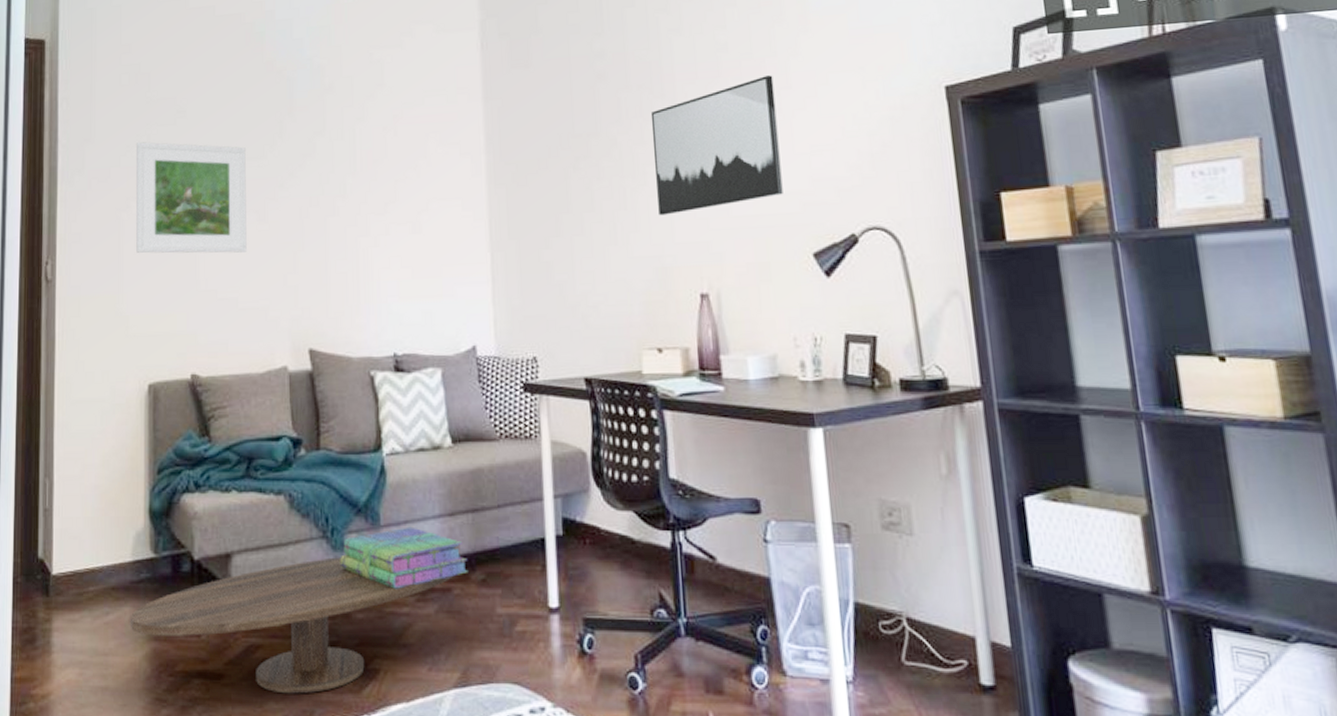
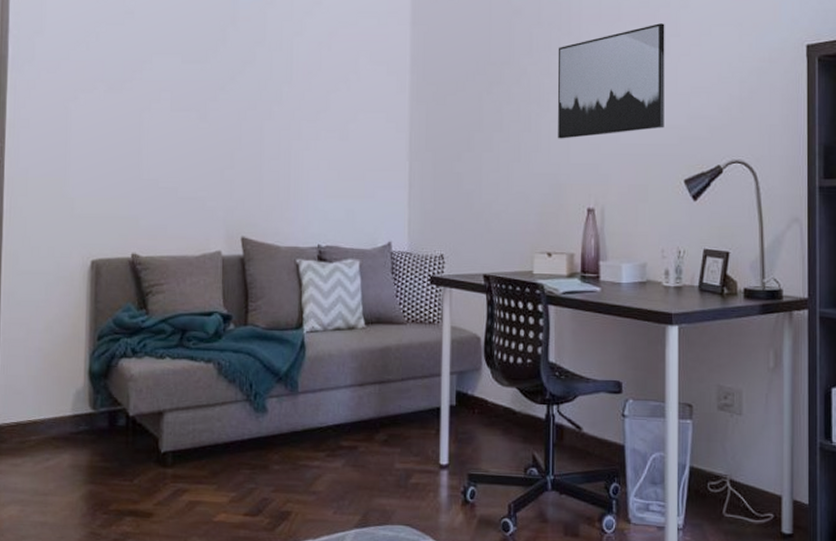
coffee table: present [130,557,455,694] -> none [68,417,361,531]
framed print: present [136,142,247,253] -> none [83,38,190,147]
stack of books: present [340,526,468,589] -> none [261,394,373,446]

